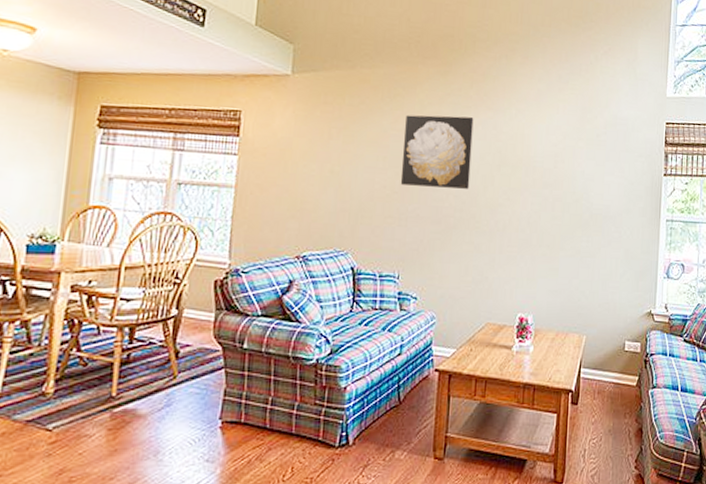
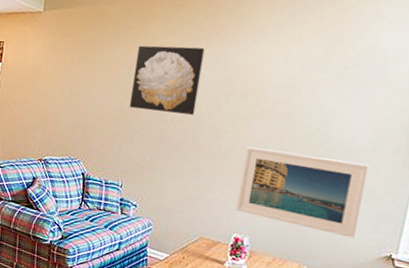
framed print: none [518,219,624,300] -> present [236,147,368,239]

